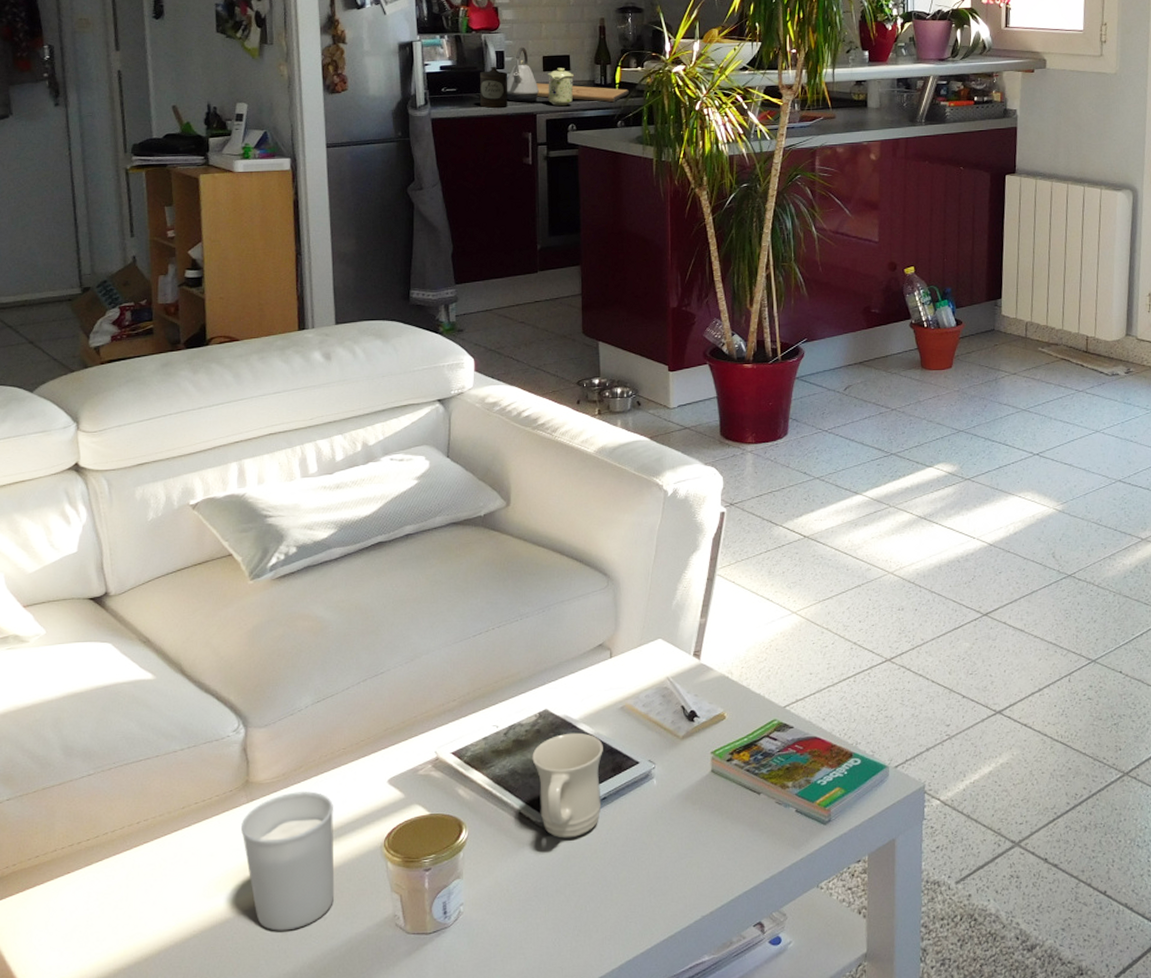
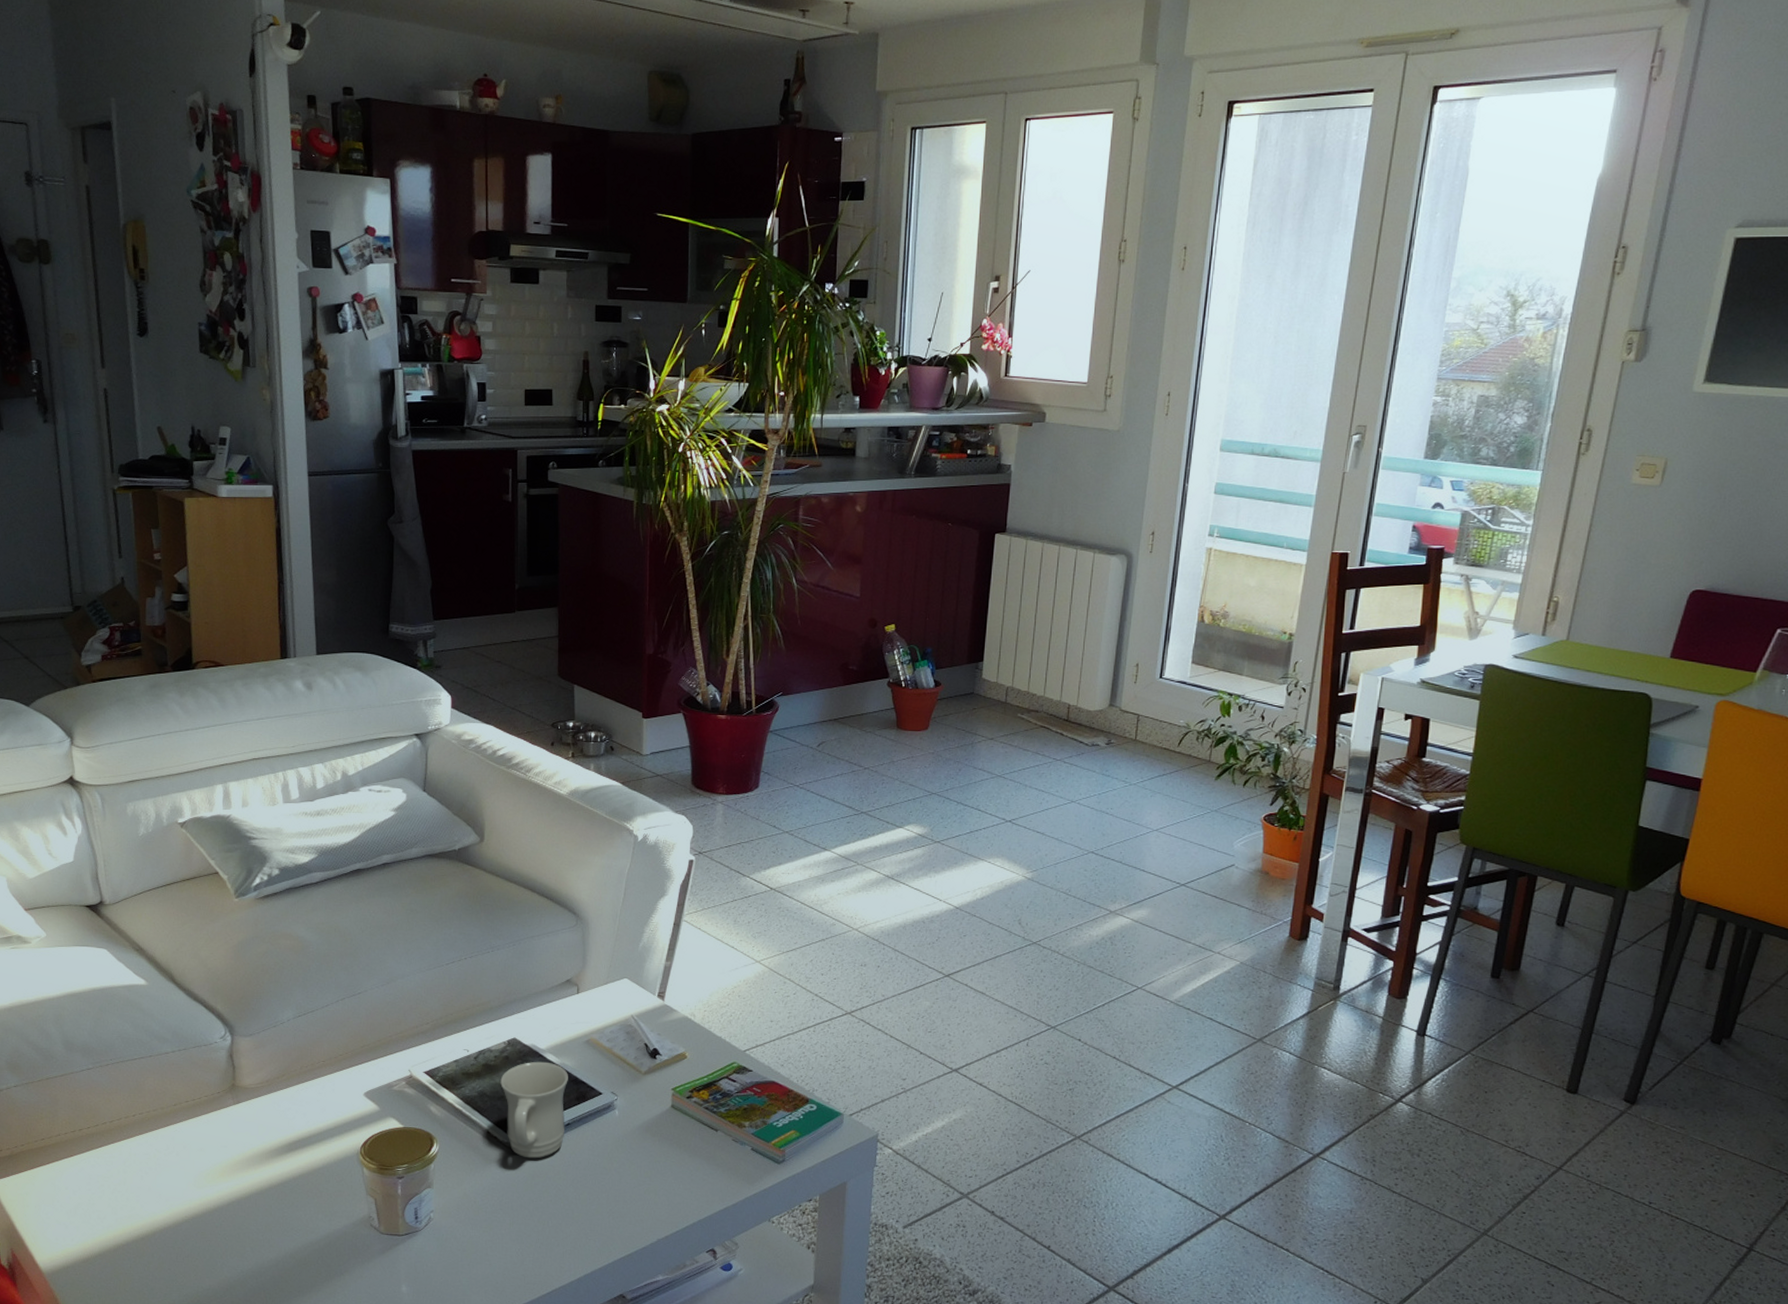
candle holder: present [241,791,335,931] -> none [228,1098,314,1223]
canister: present [479,66,508,108] -> none [460,398,490,442]
kettle: present [506,46,539,102] -> none [487,379,520,437]
cutting board: present [536,83,630,103] -> none [518,418,612,441]
mug: present [548,67,575,106] -> none [529,402,557,442]

